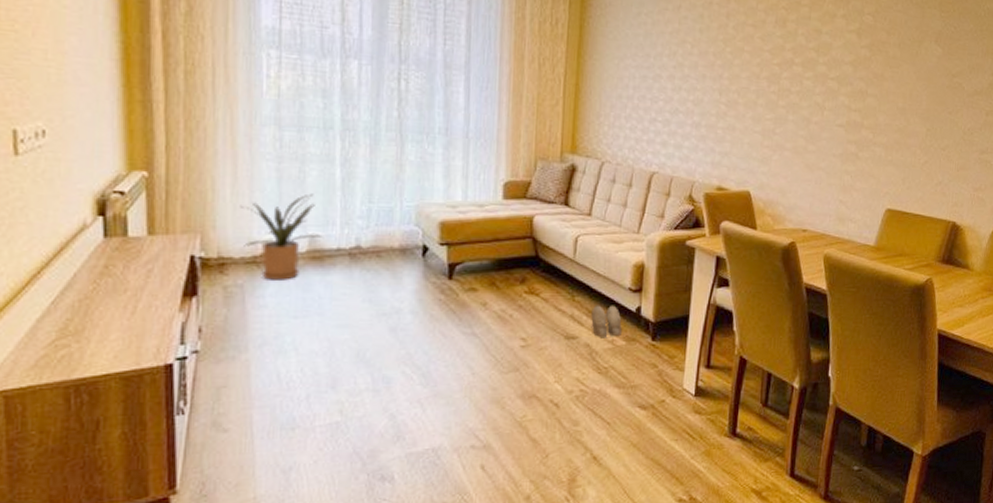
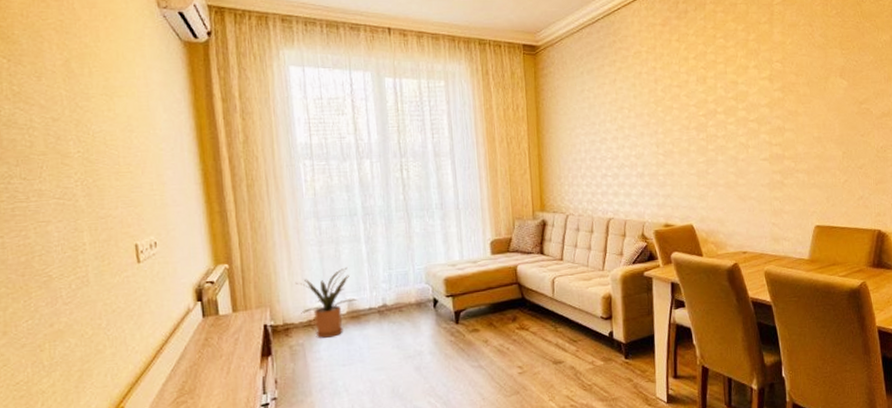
slippers: present [591,305,622,337] -> none [572,332,599,360]

